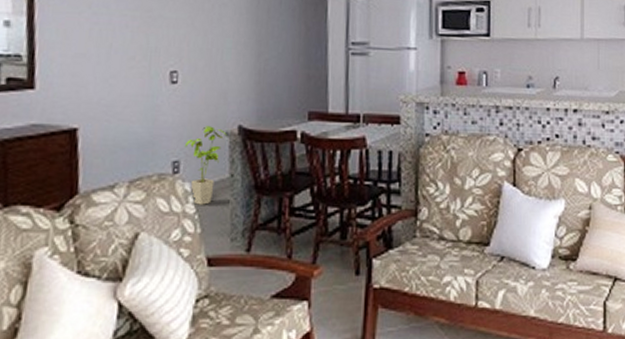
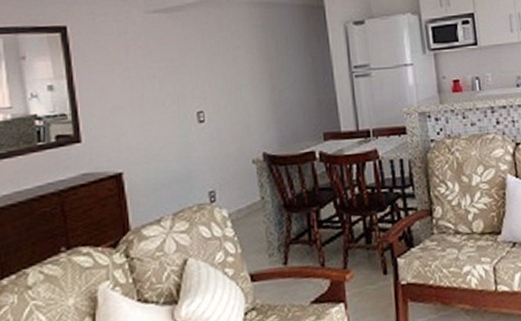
house plant: present [184,126,227,205] -> none [217,156,254,228]

